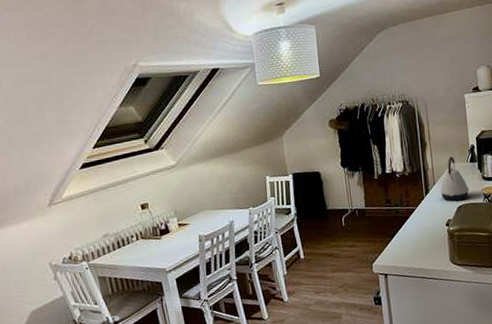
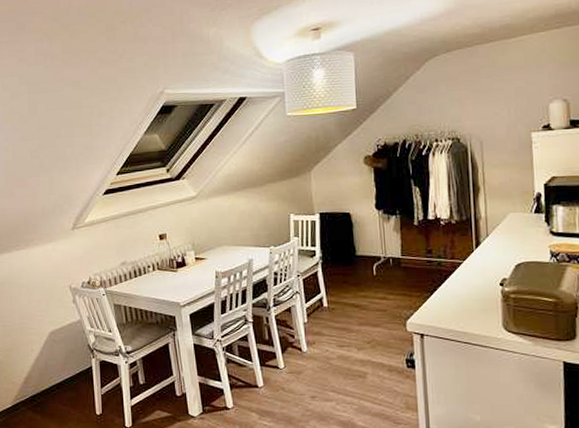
kettle: present [440,157,469,201] -> none [494,205,532,257]

